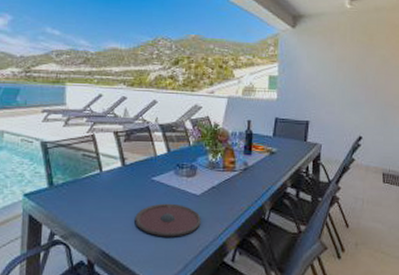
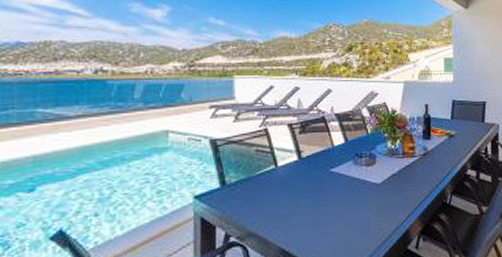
plate: present [135,203,201,237] -> none [314,194,383,230]

